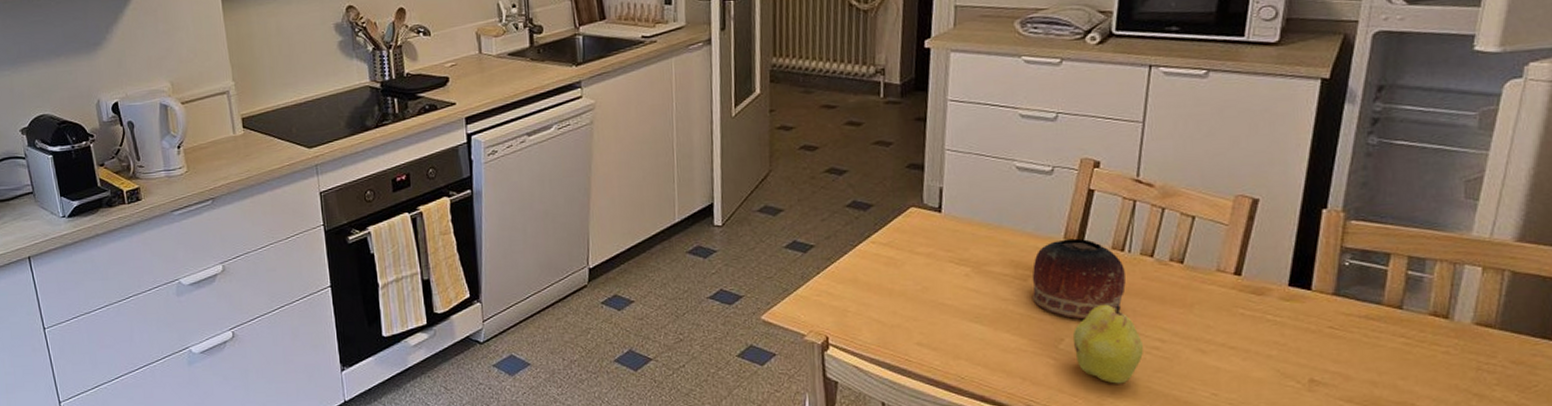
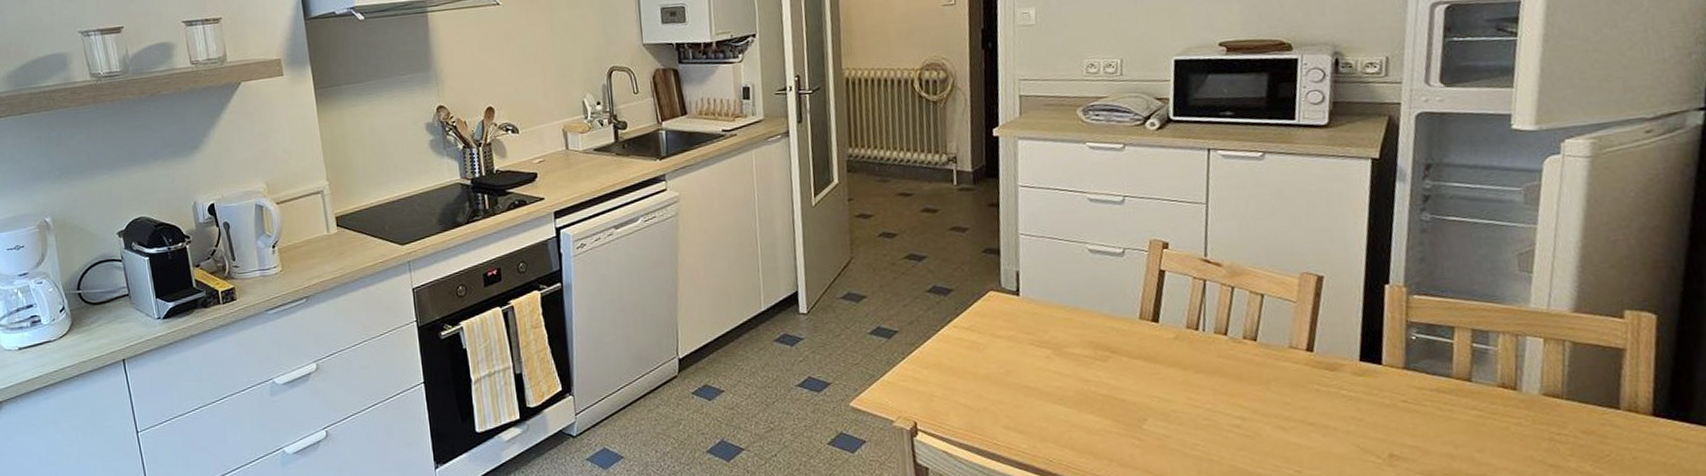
bowl: present [1032,238,1126,320] -> none [1111,318,1203,399]
fruit: present [1072,304,1144,384] -> none [1155,383,1226,464]

